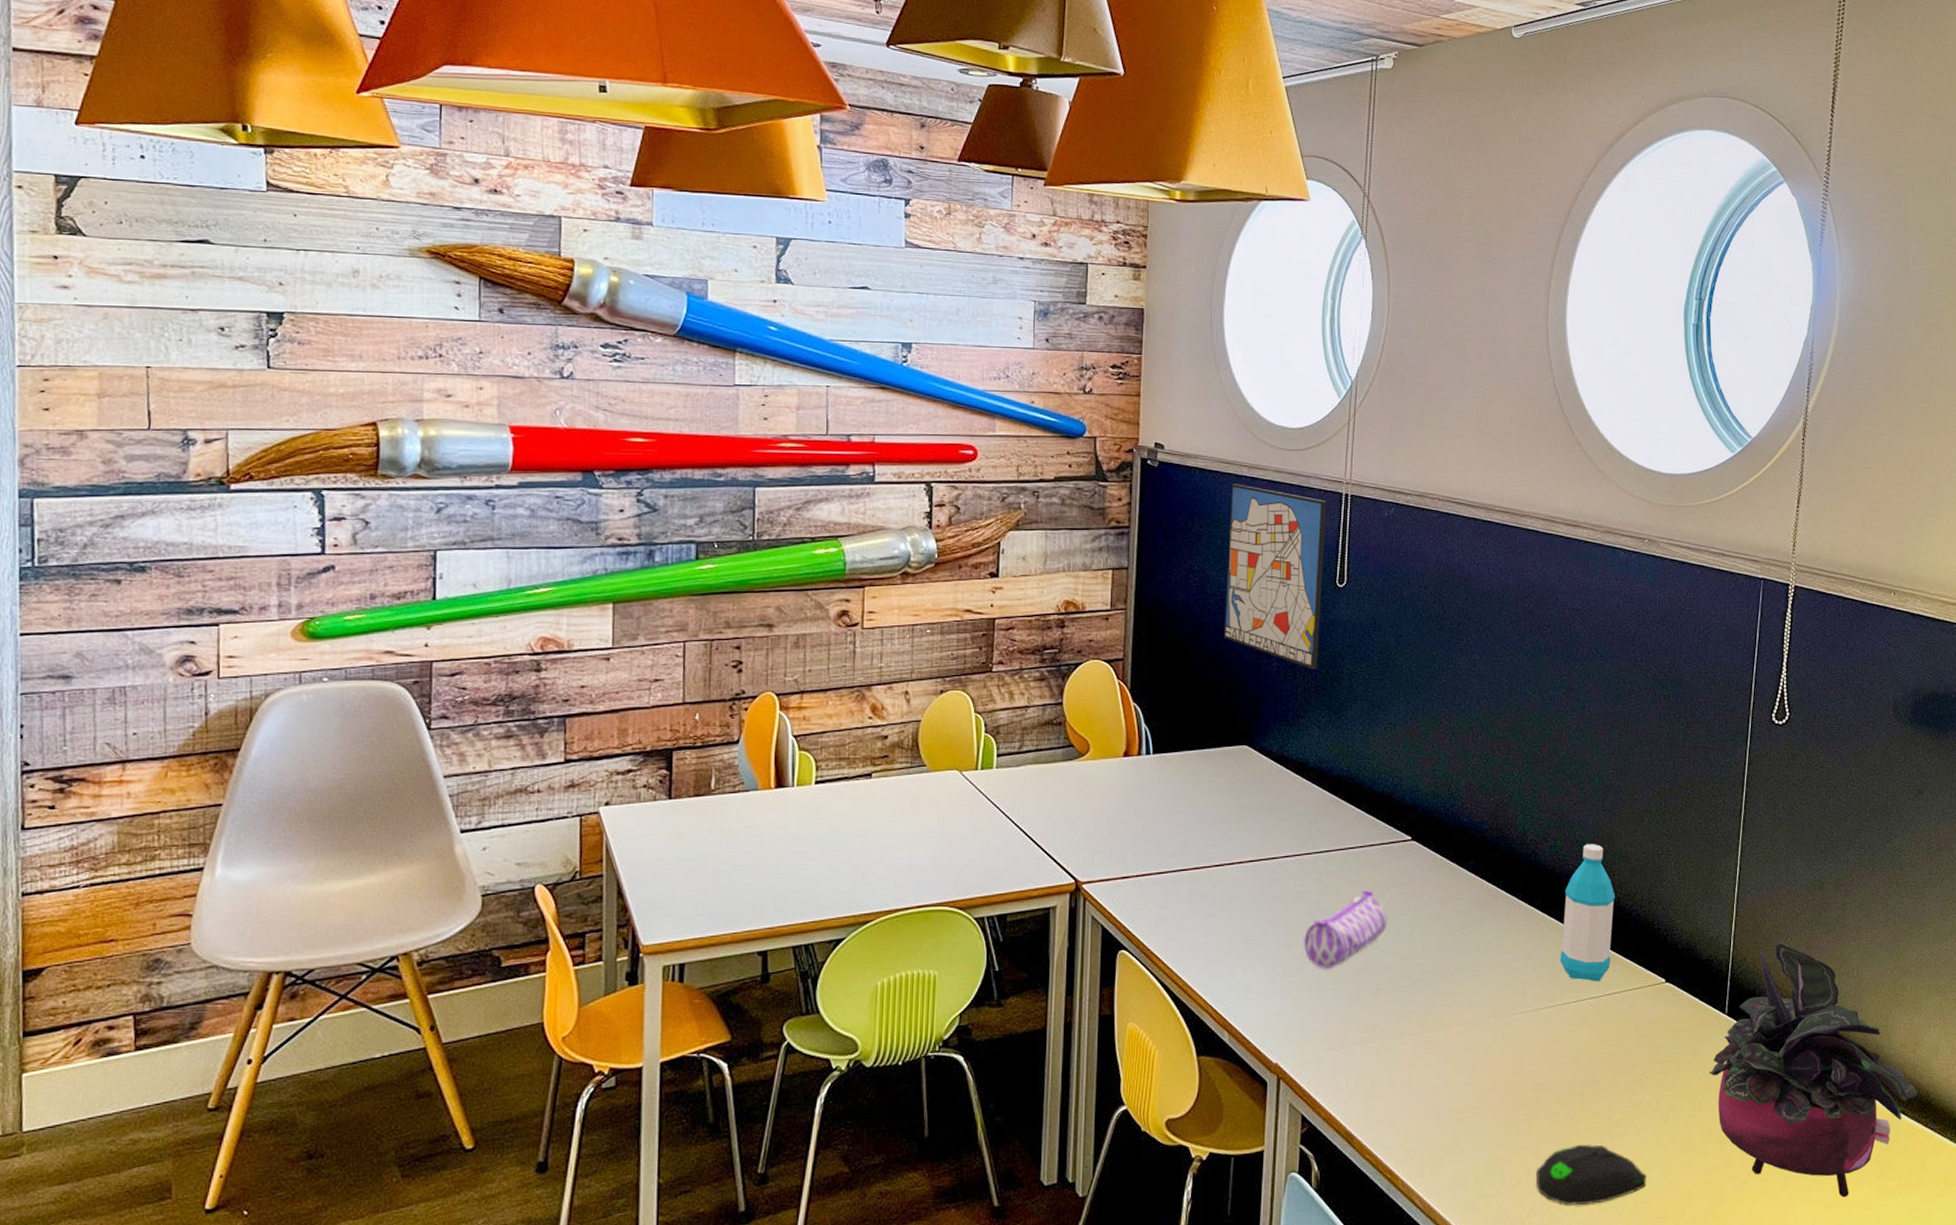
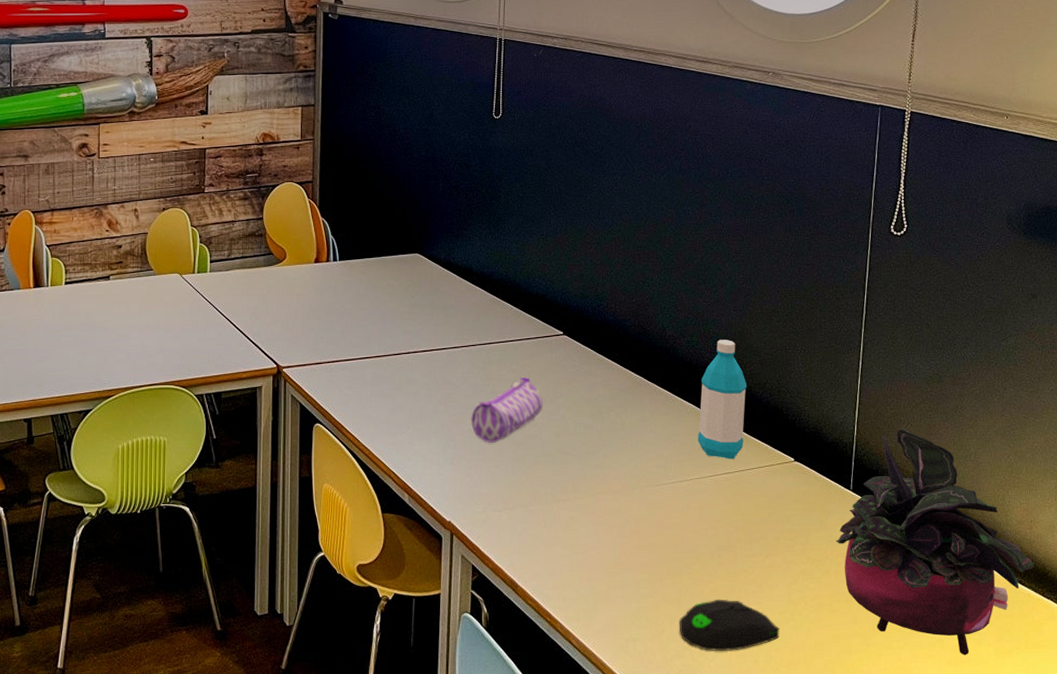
wall art: present [1224,484,1327,669] -> none [397,32,483,189]

